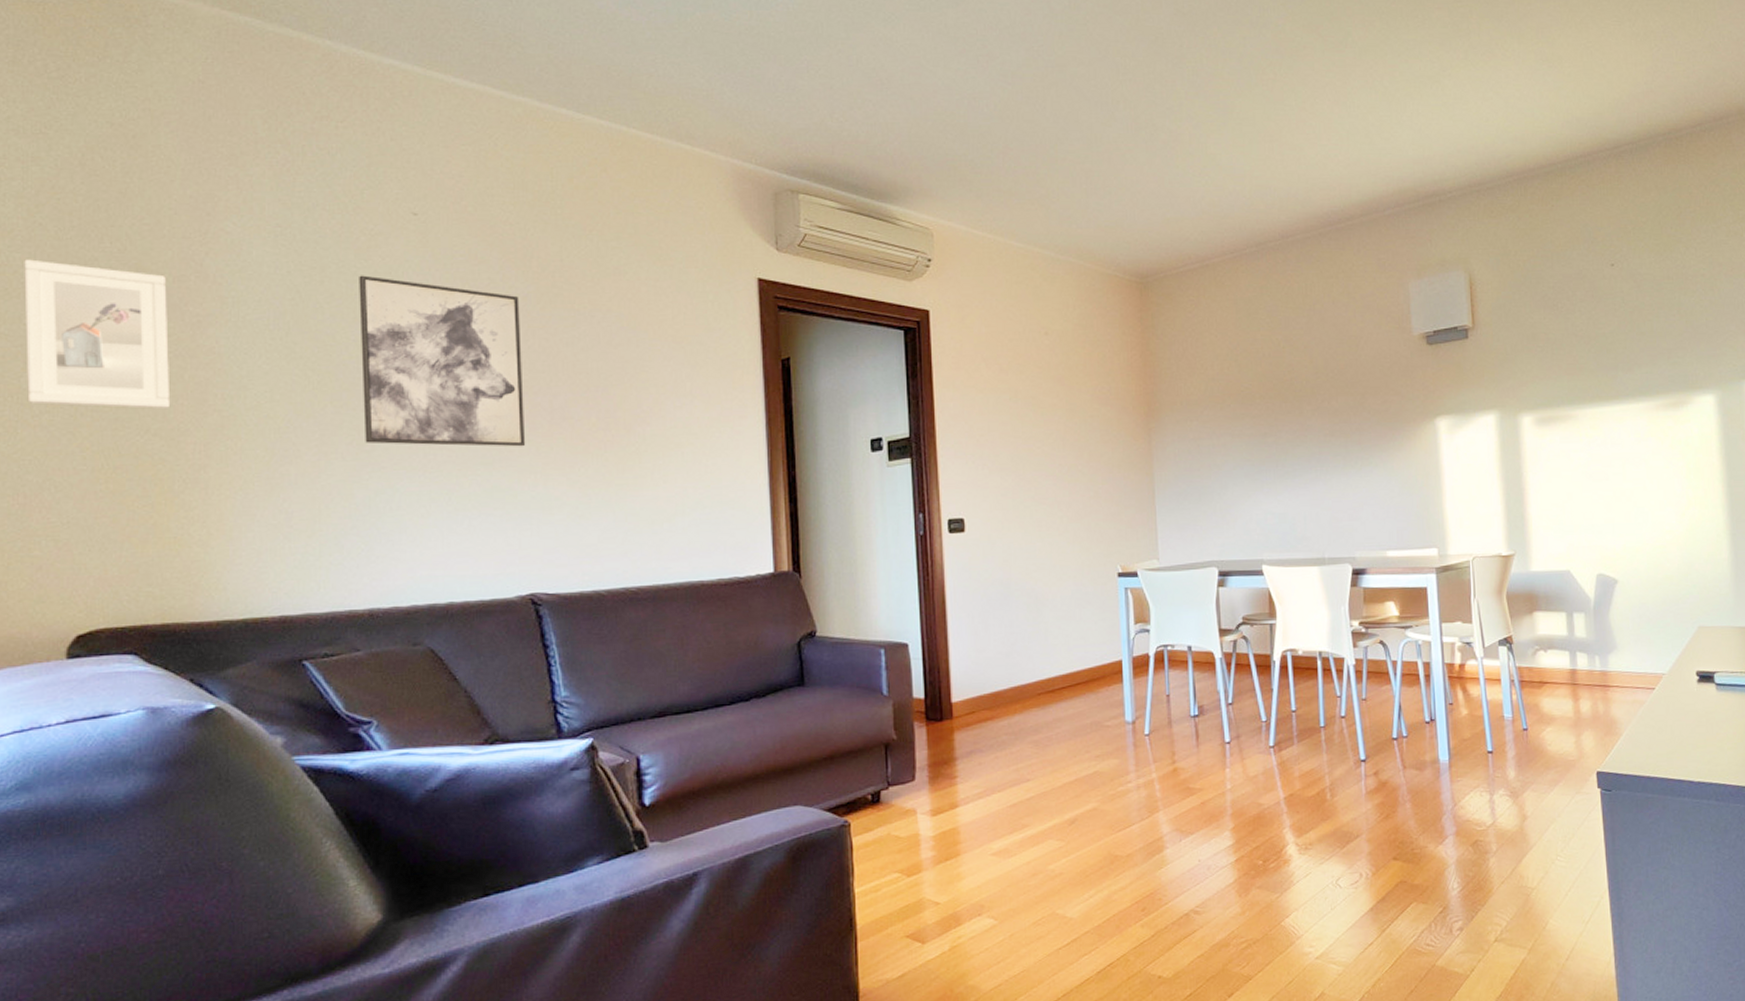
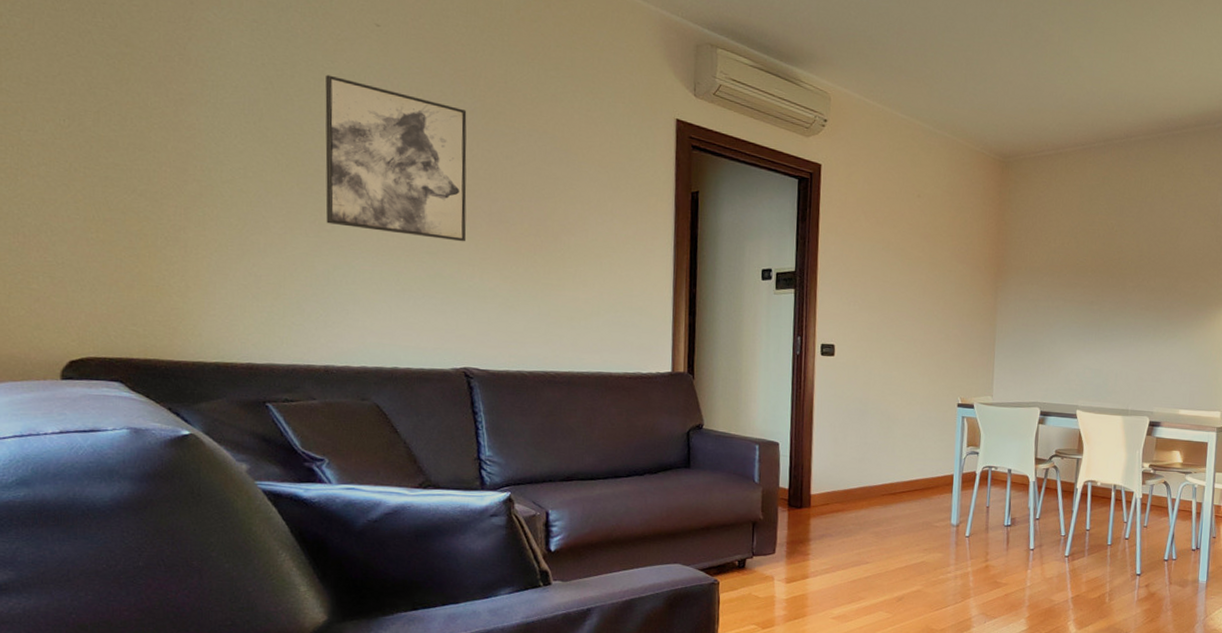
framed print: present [24,259,171,409] -> none [24,24,155,174]

